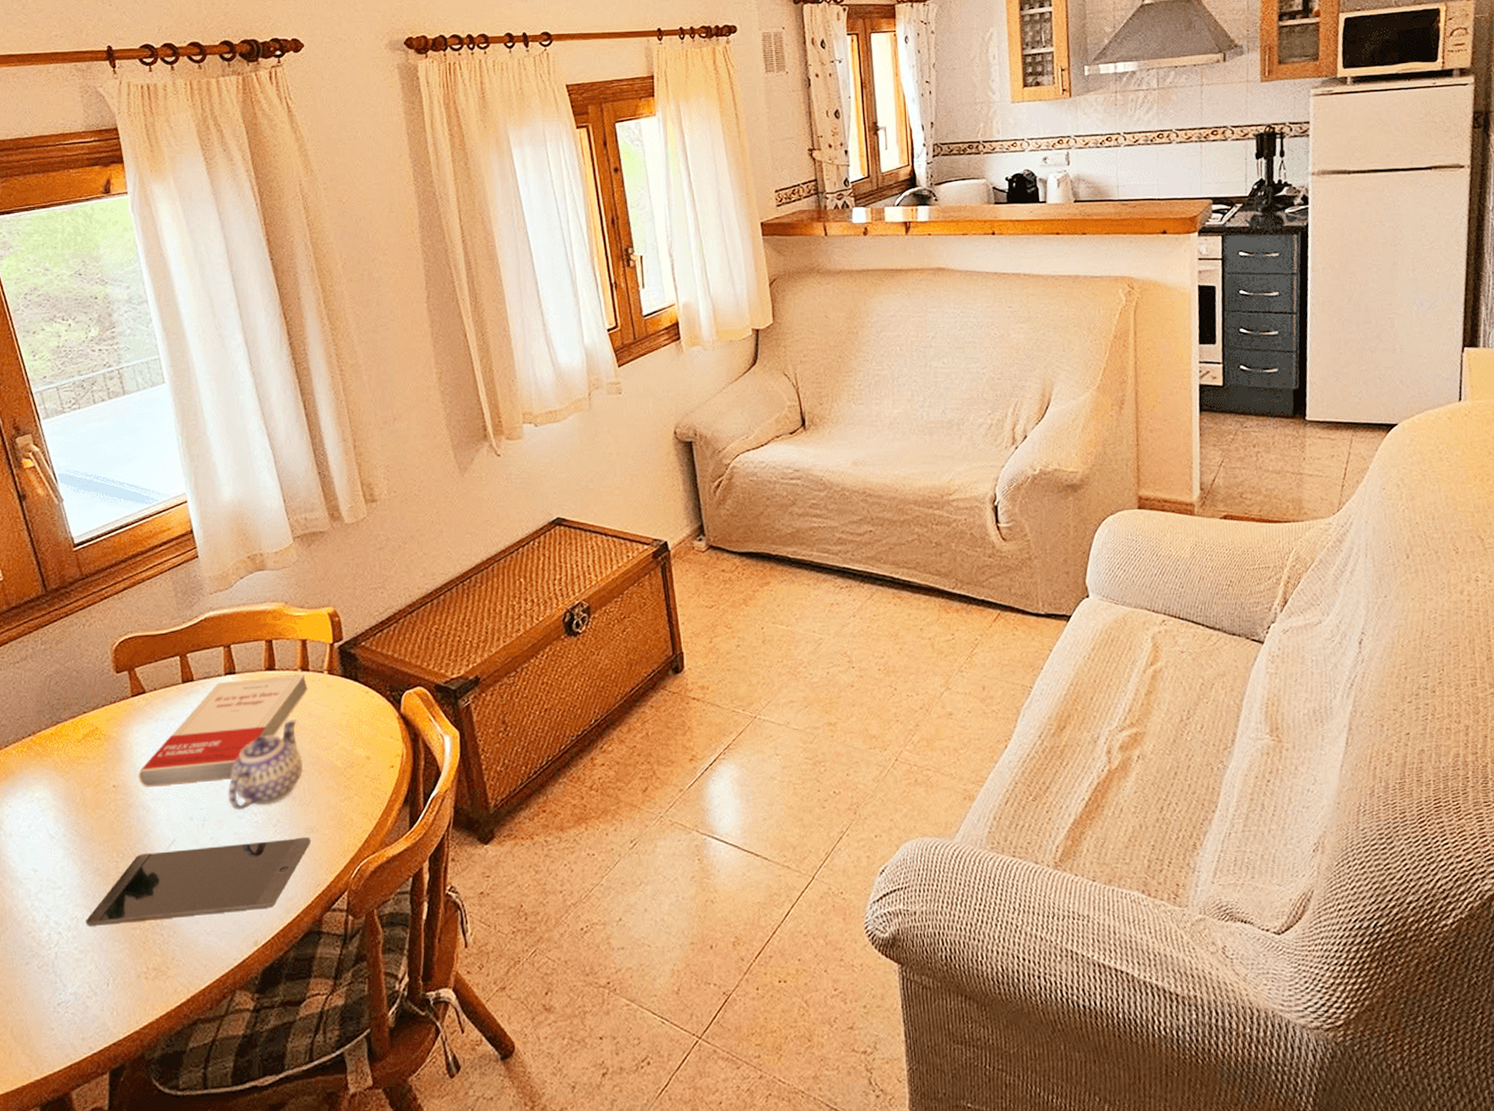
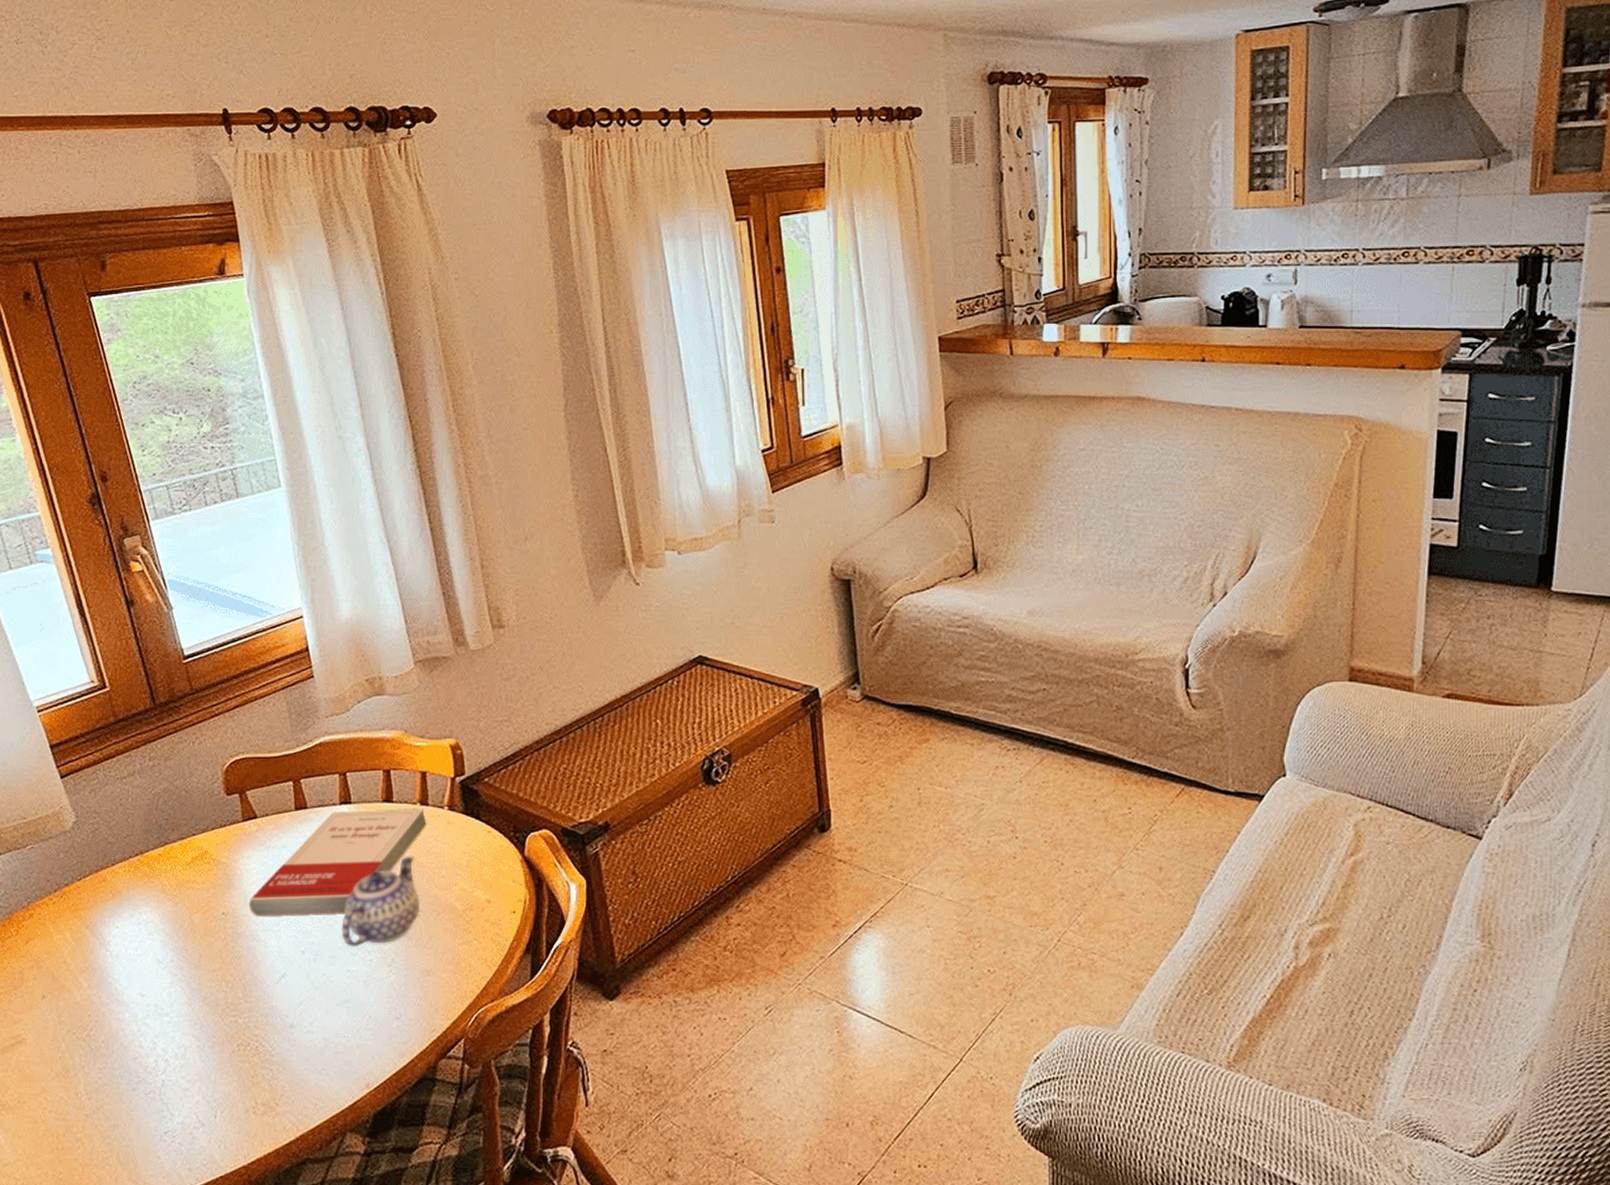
tablet: present [86,836,311,926] -> none [193,979,426,1056]

